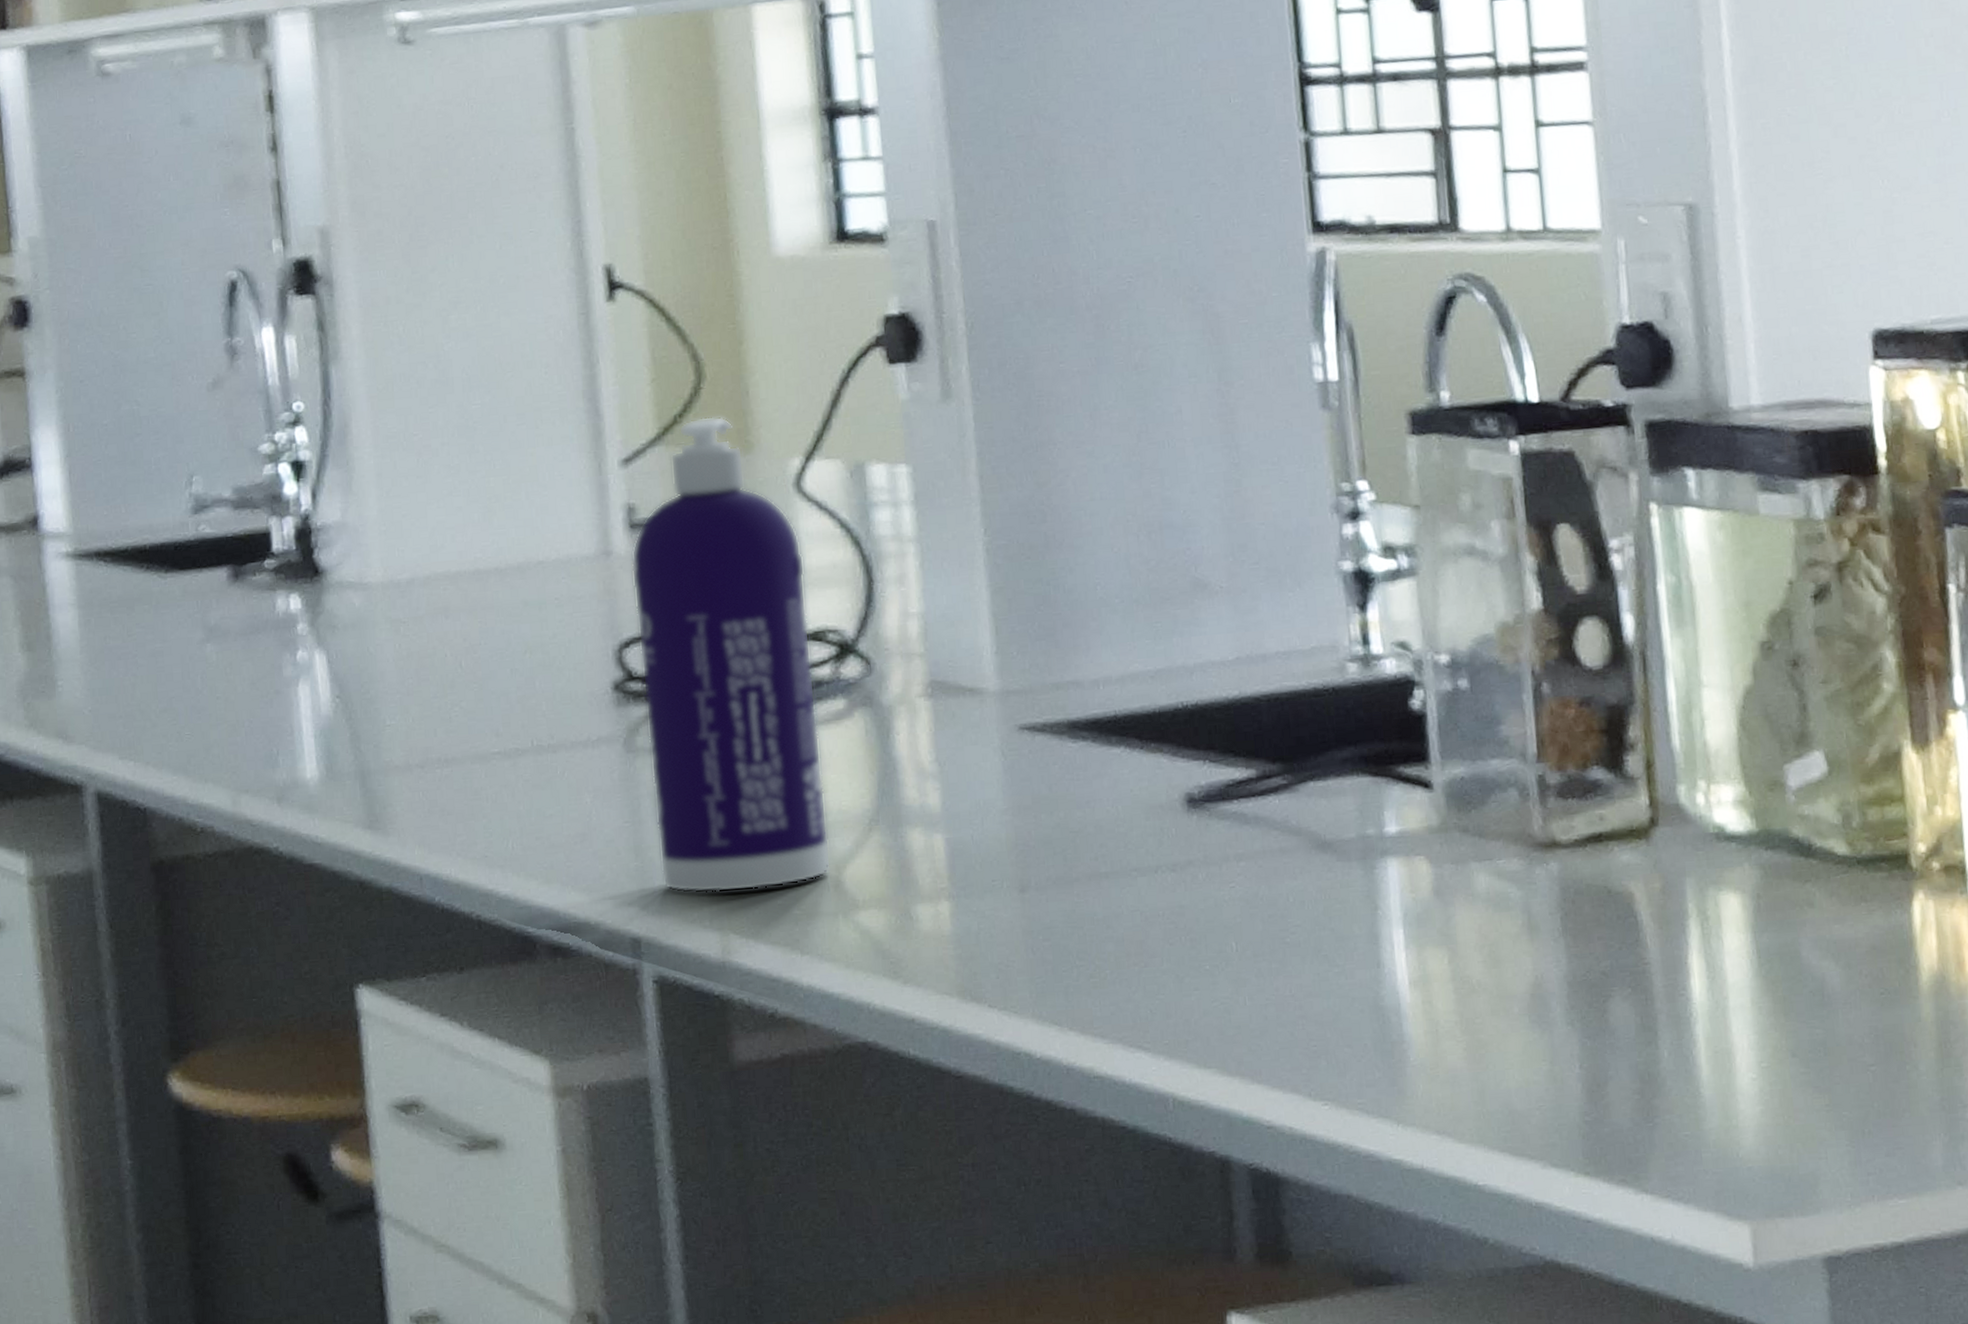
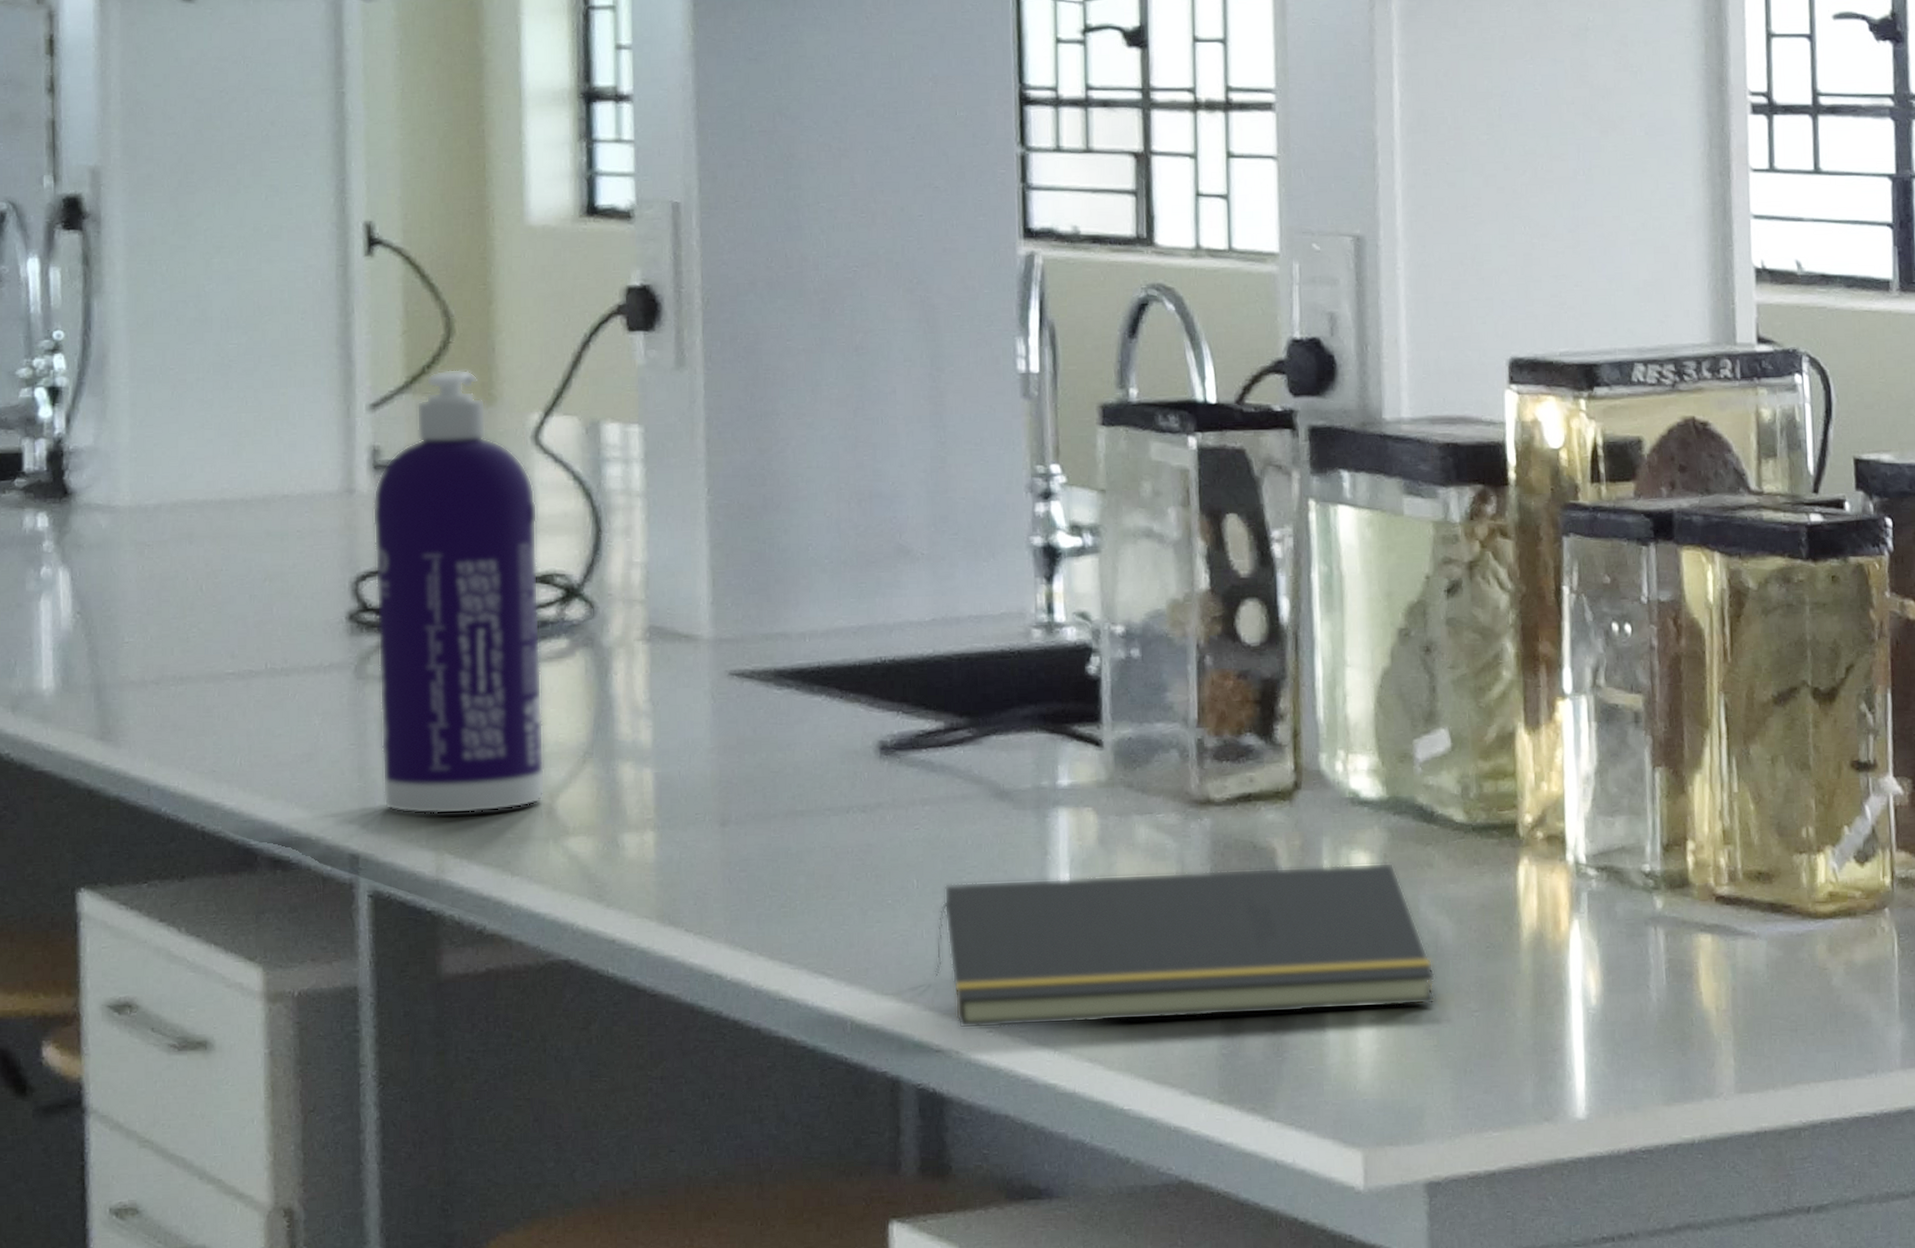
notepad: none [1260,903,1825,1103] -> present [934,862,1436,1029]

